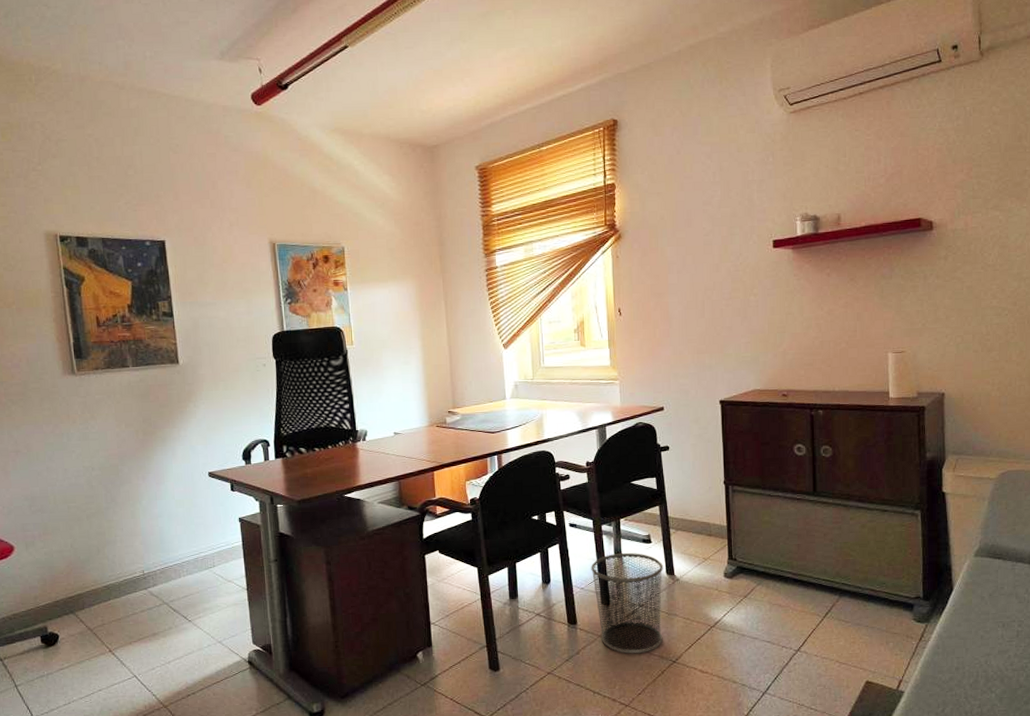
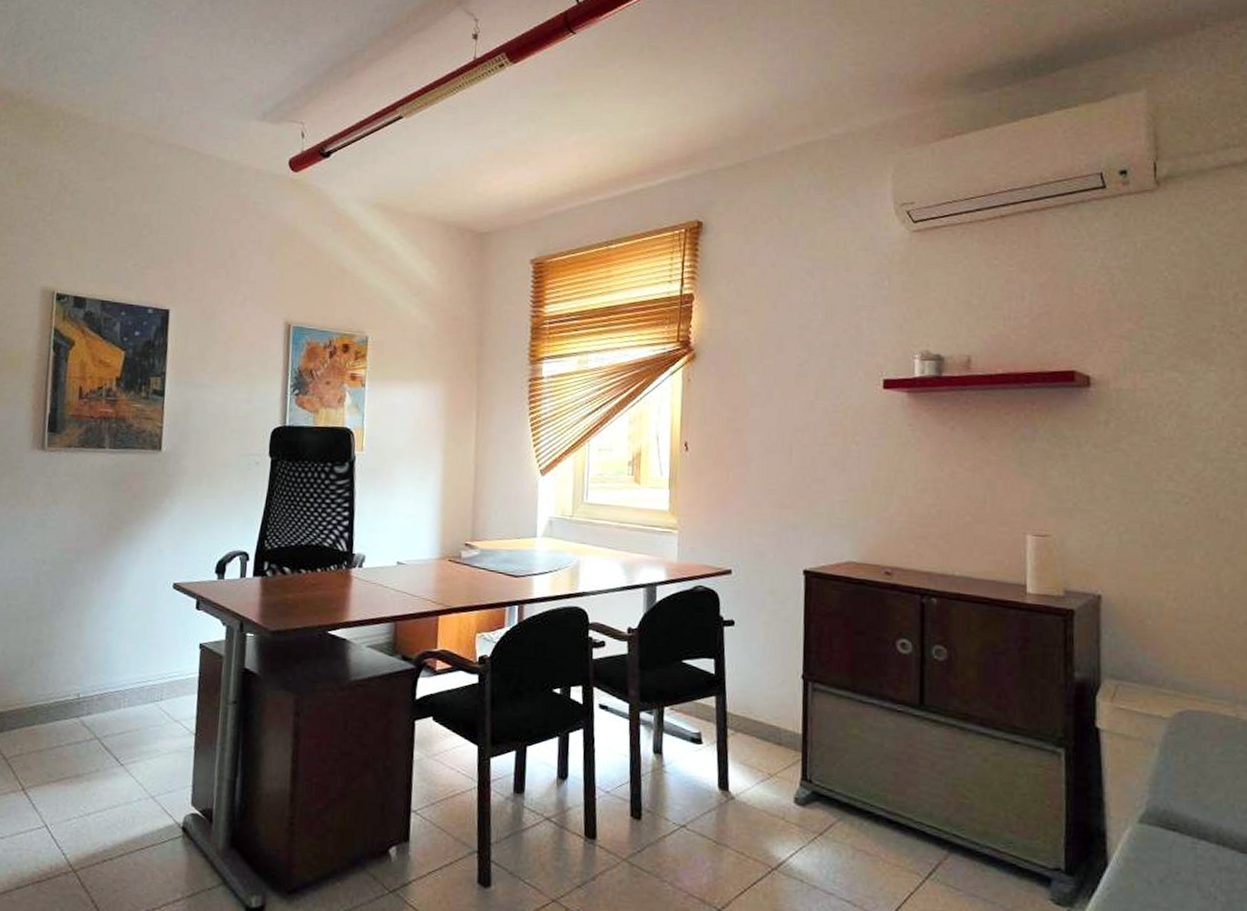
waste bin: present [591,552,663,654] -> none [621,751,715,892]

